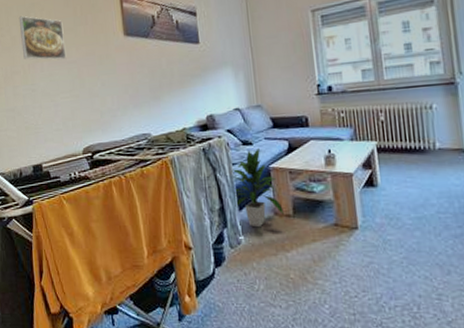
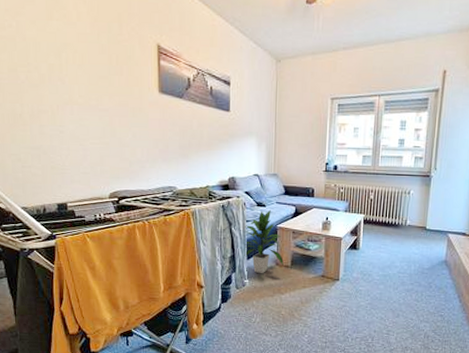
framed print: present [18,16,67,60] -> none [48,54,99,106]

